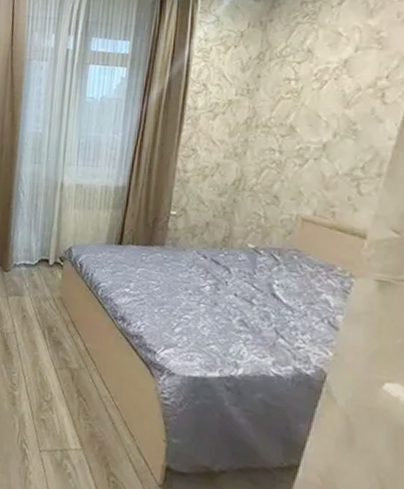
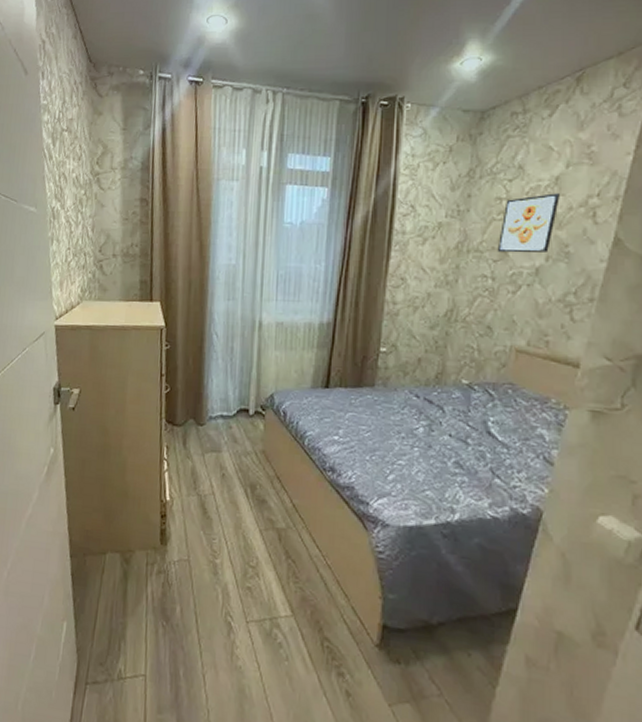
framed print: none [284,75,348,130] -> present [497,193,560,253]

